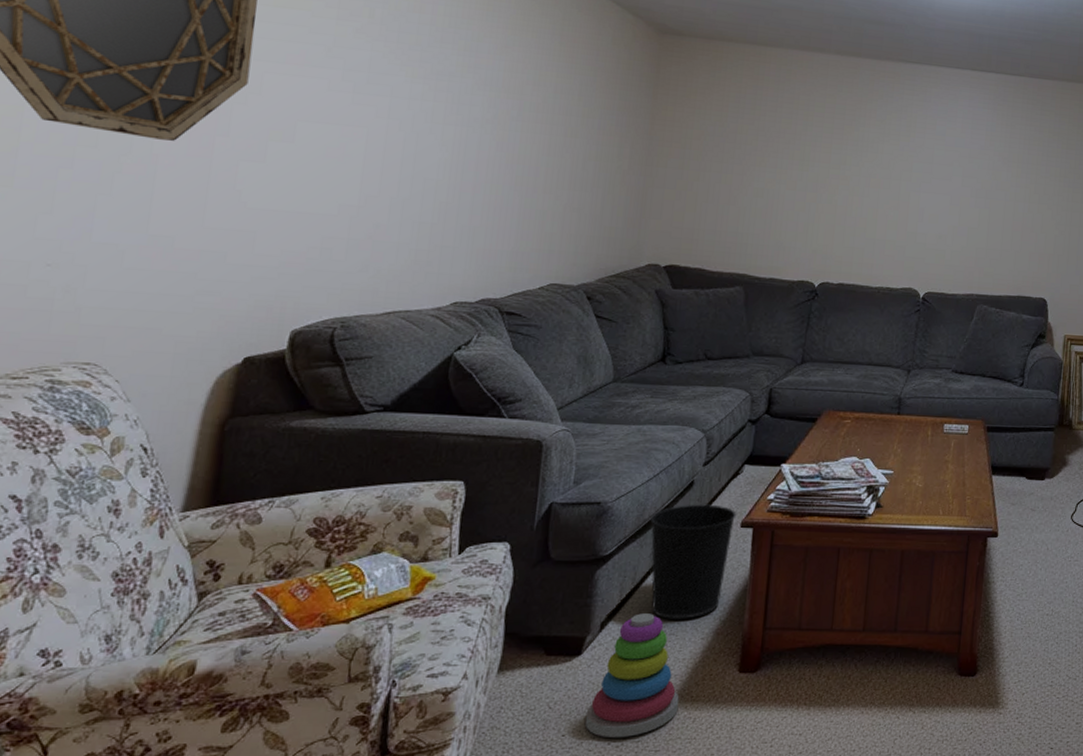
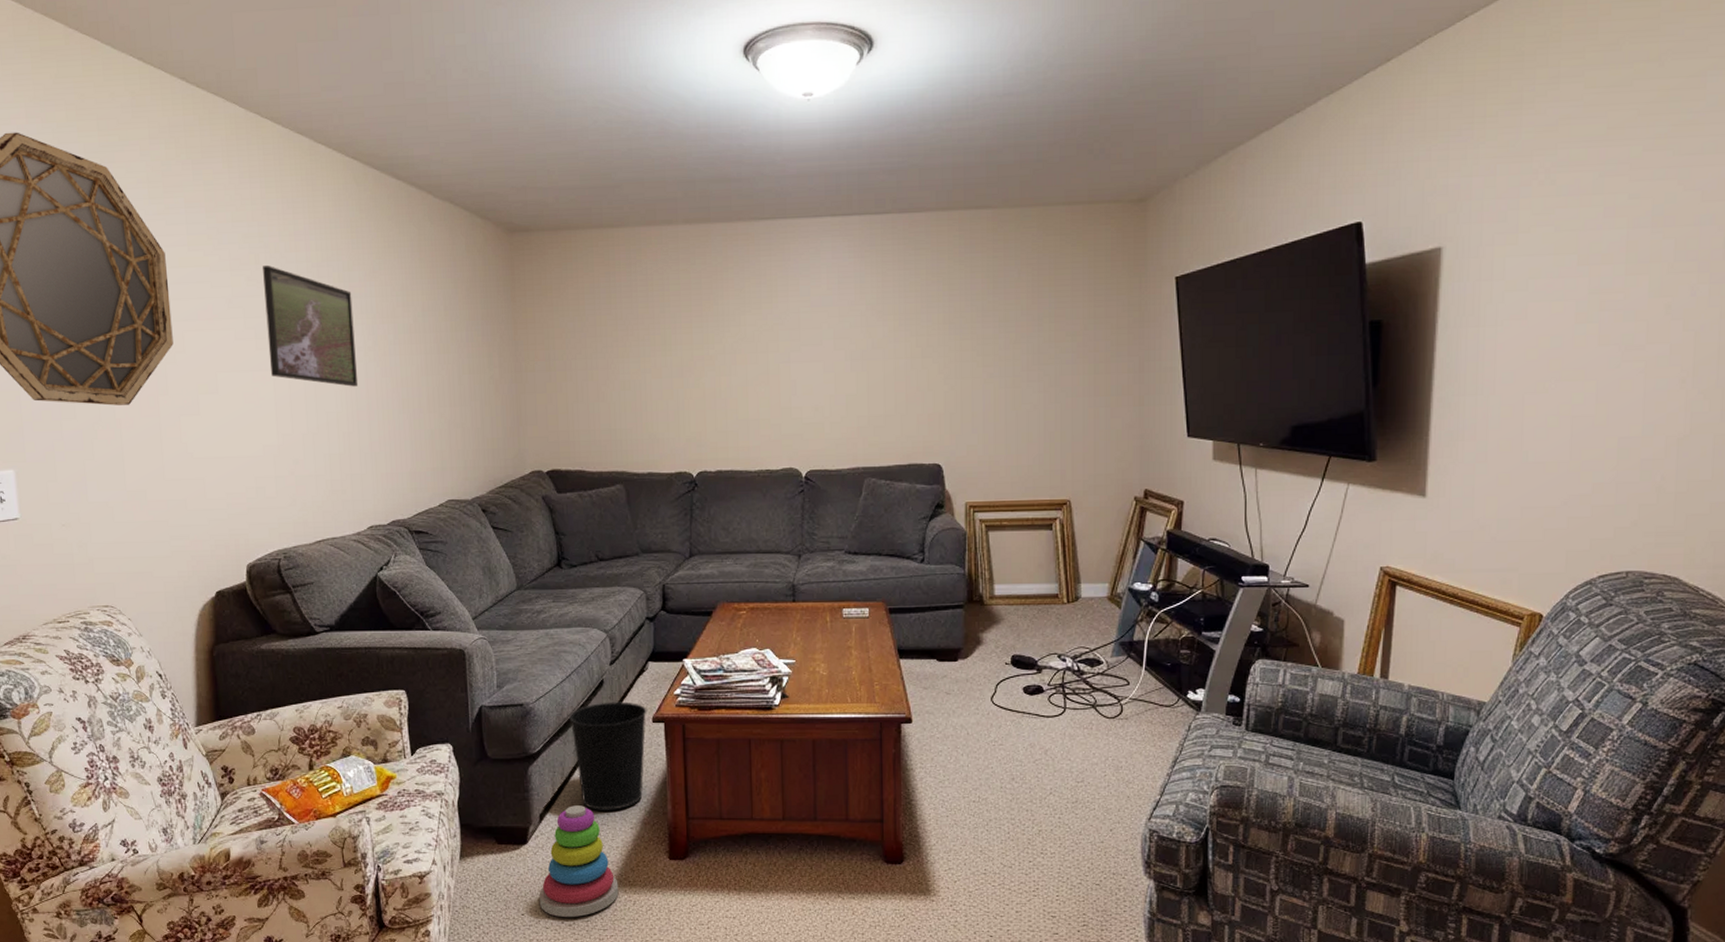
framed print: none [365,20,477,157] -> present [263,264,359,387]

